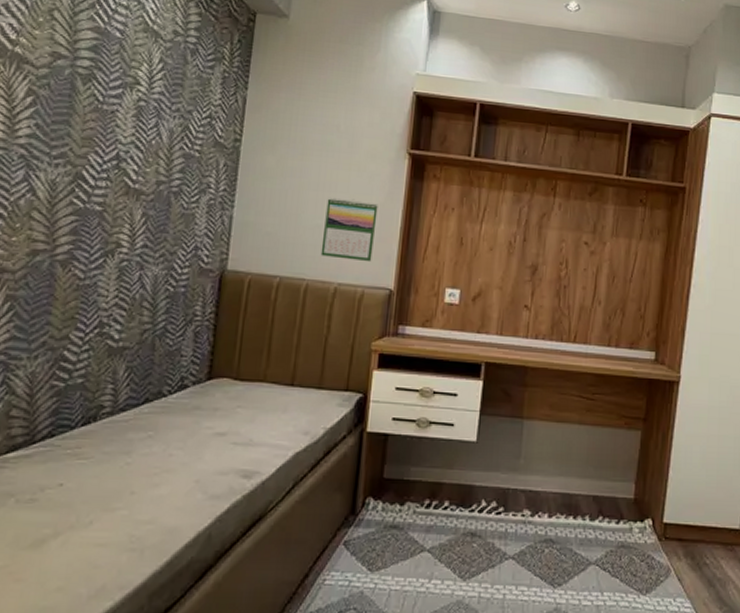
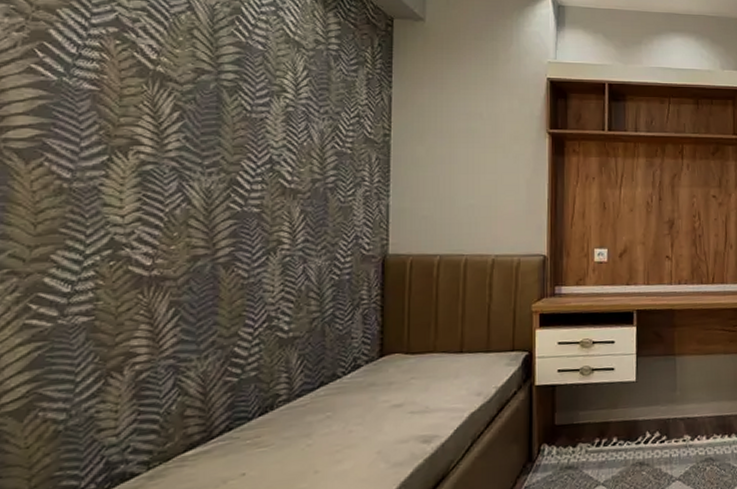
calendar: present [320,197,378,262] -> none [476,178,525,233]

